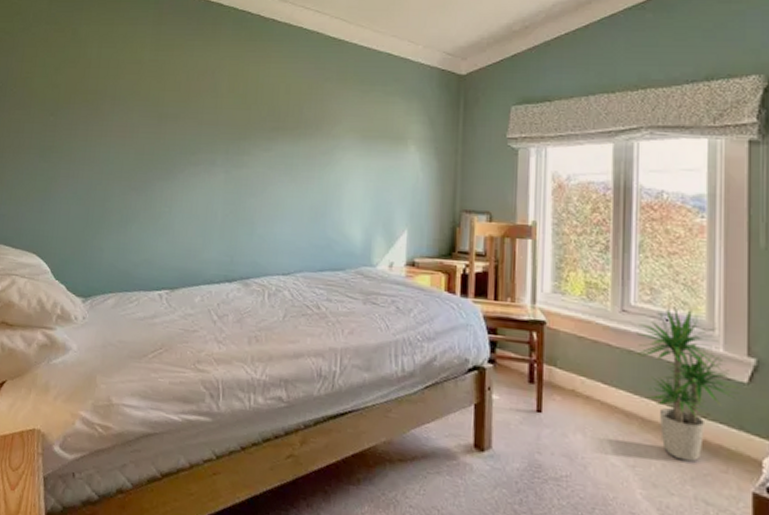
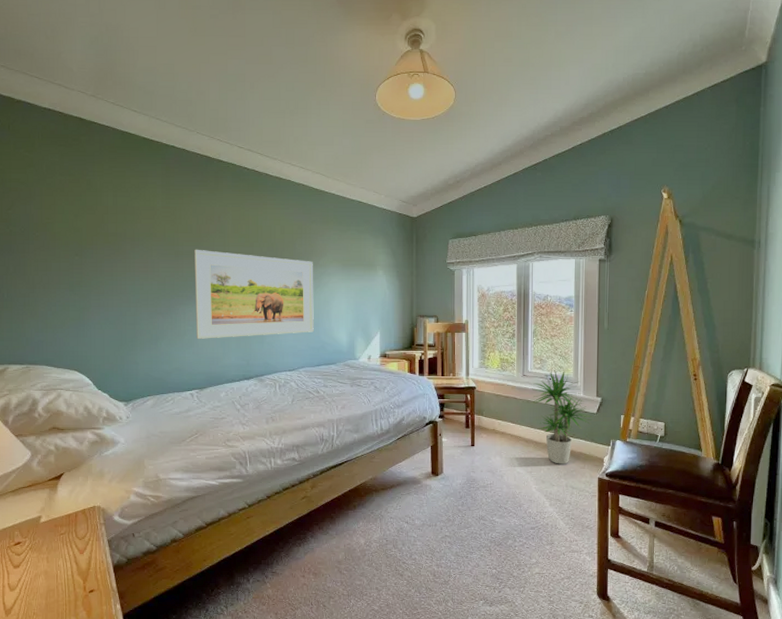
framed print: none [172,111,324,225] -> present [194,249,314,339]

